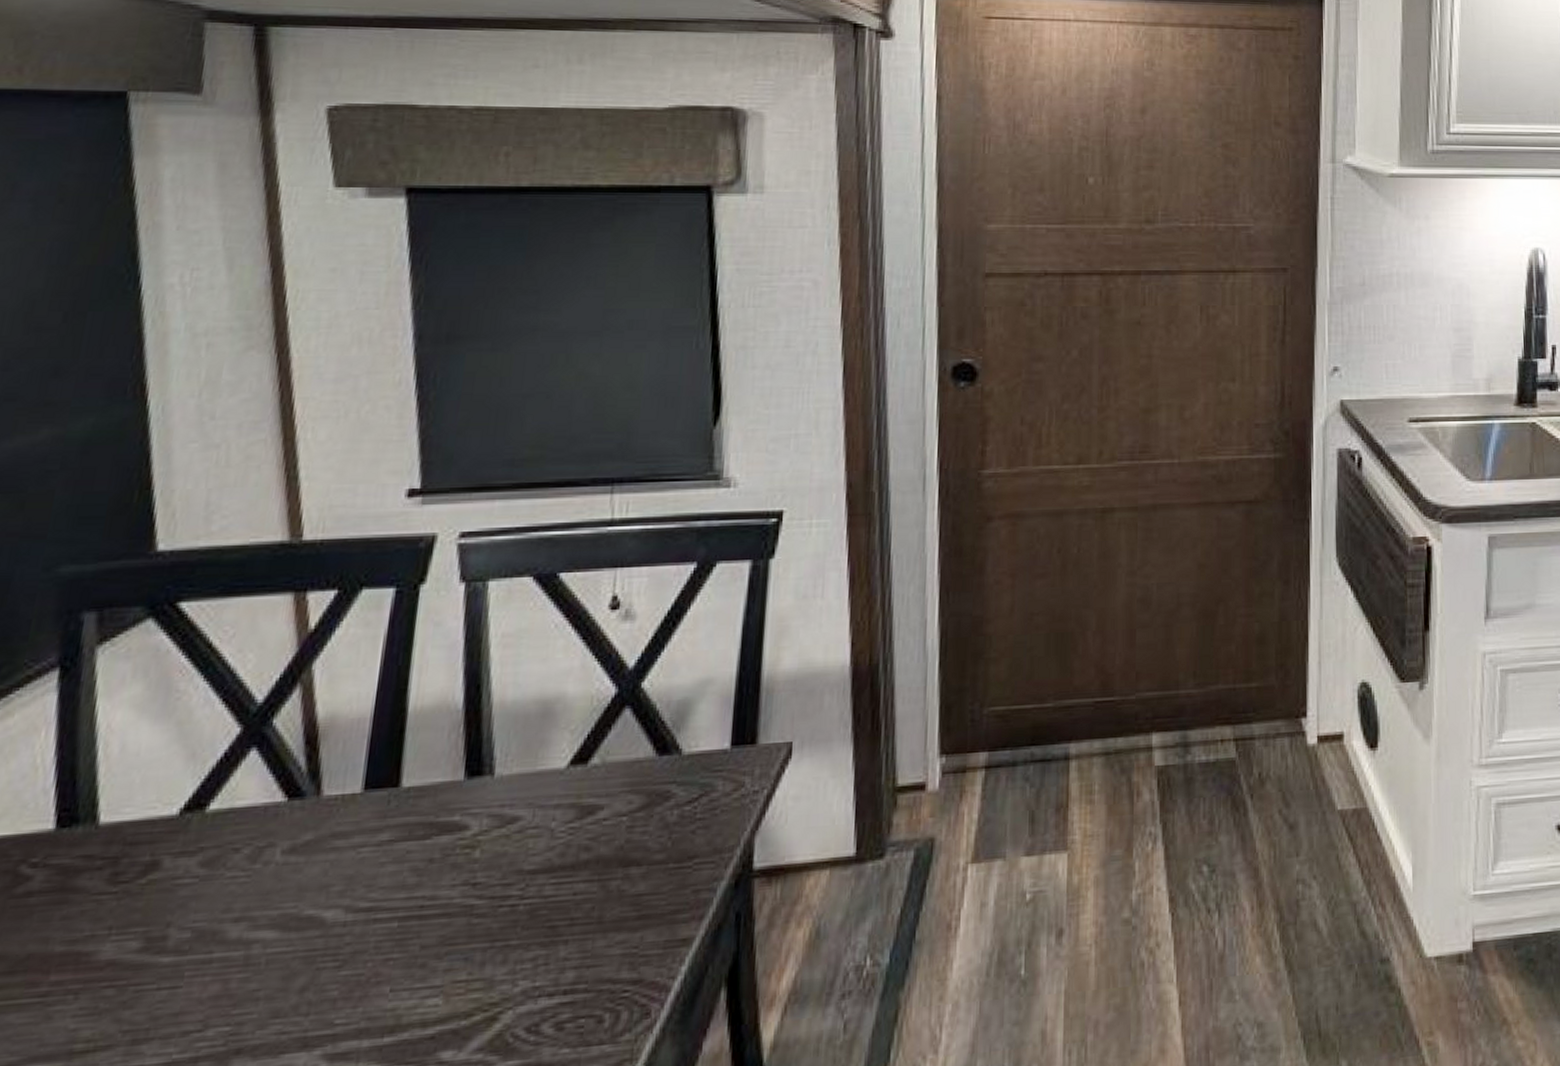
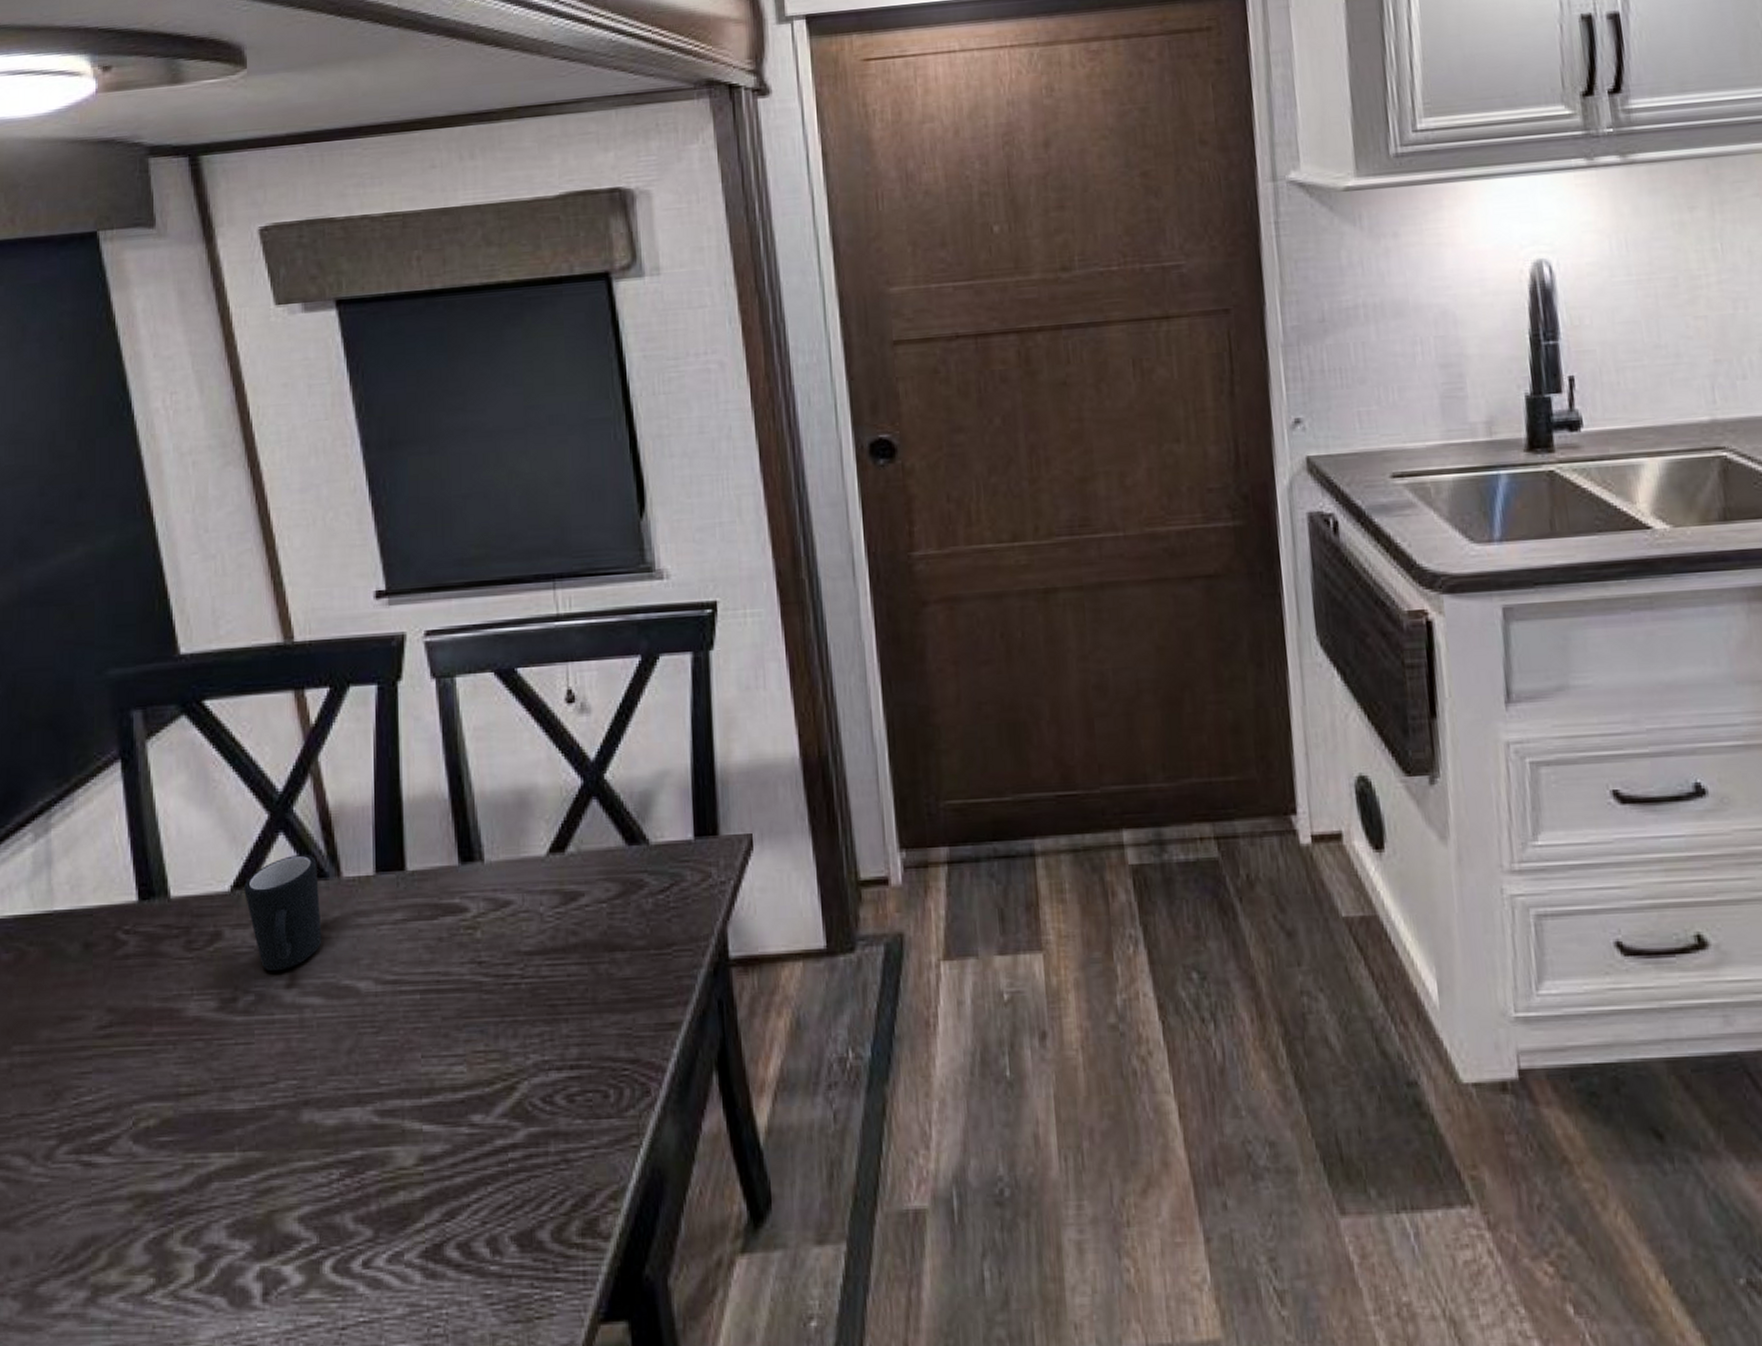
mug: none [196,772,294,904] -> present [244,855,322,972]

